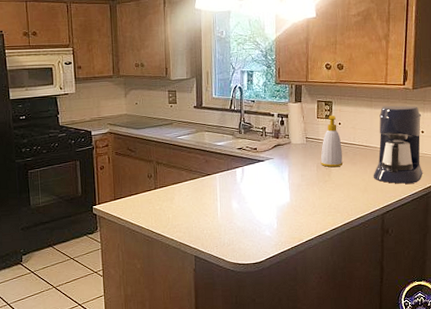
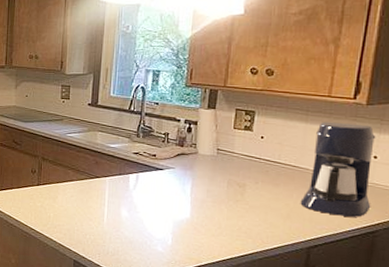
soap bottle: present [320,115,343,168] -> none [233,127,262,187]

